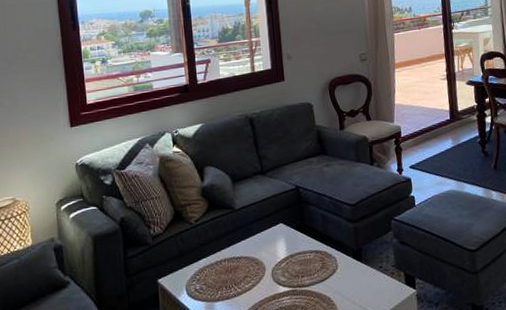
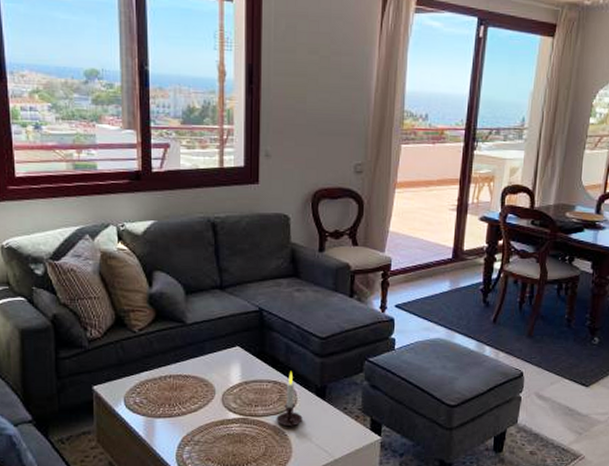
candle: none [321,240,345,293] -> present [276,372,303,428]

